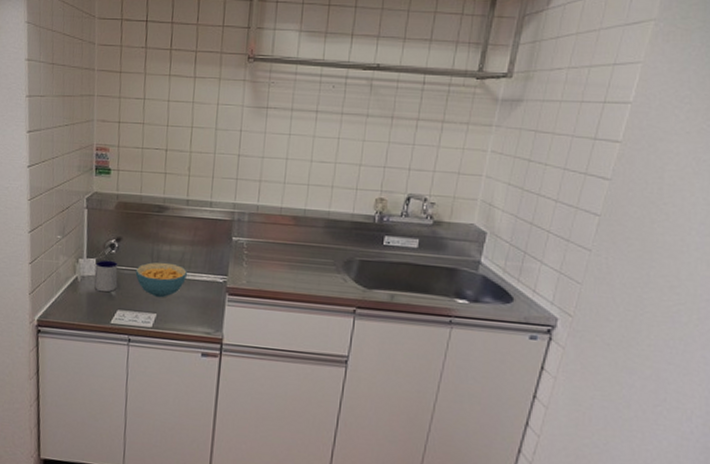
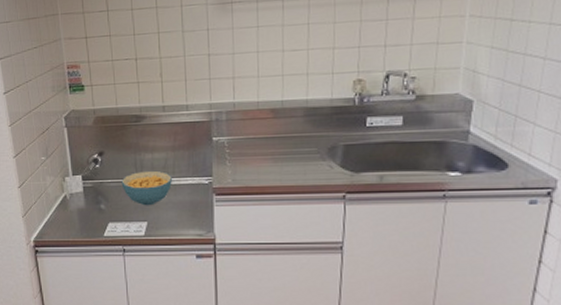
mug: present [94,260,118,293] -> none [82,175,106,207]

